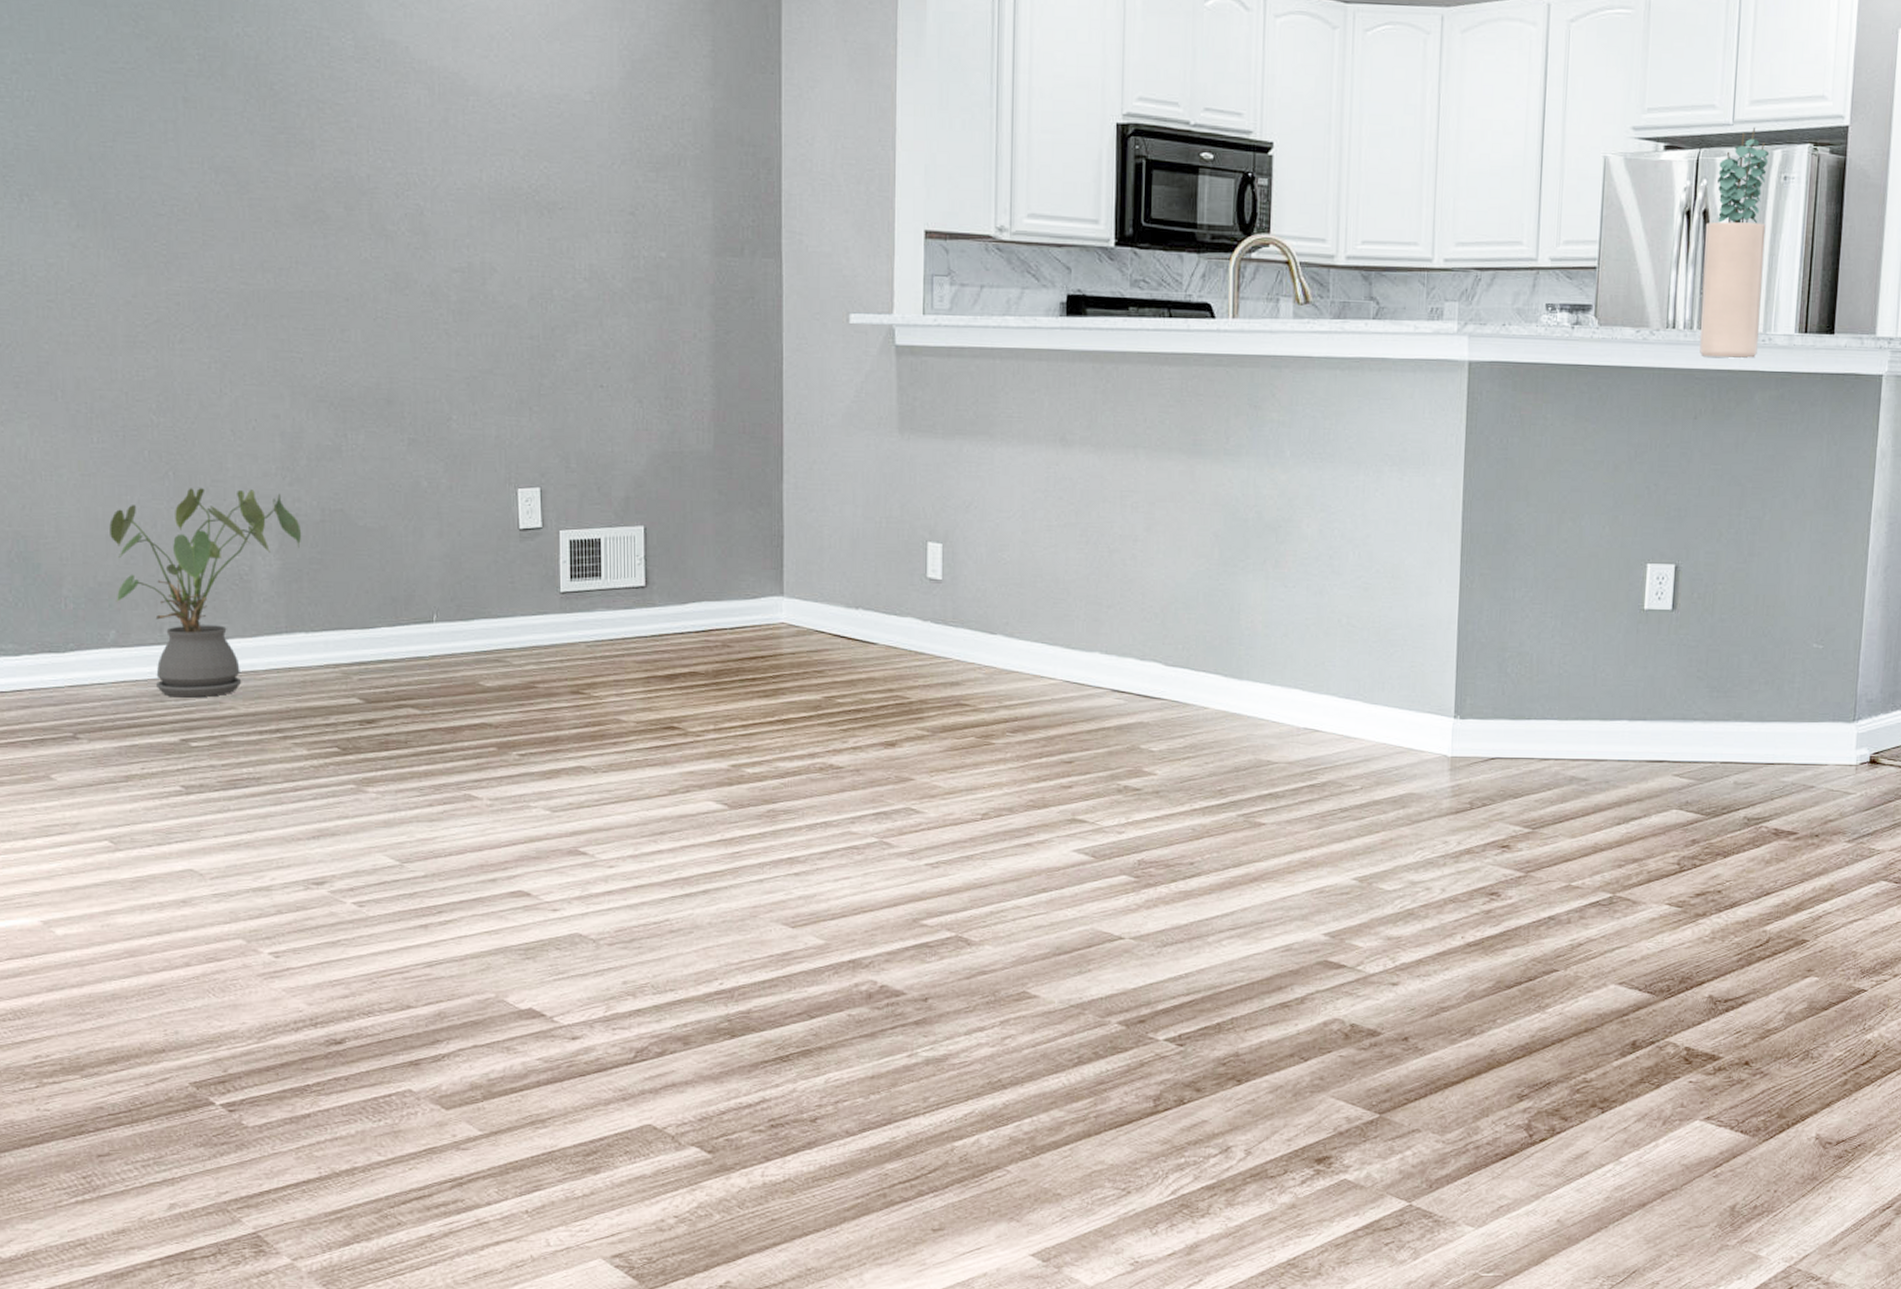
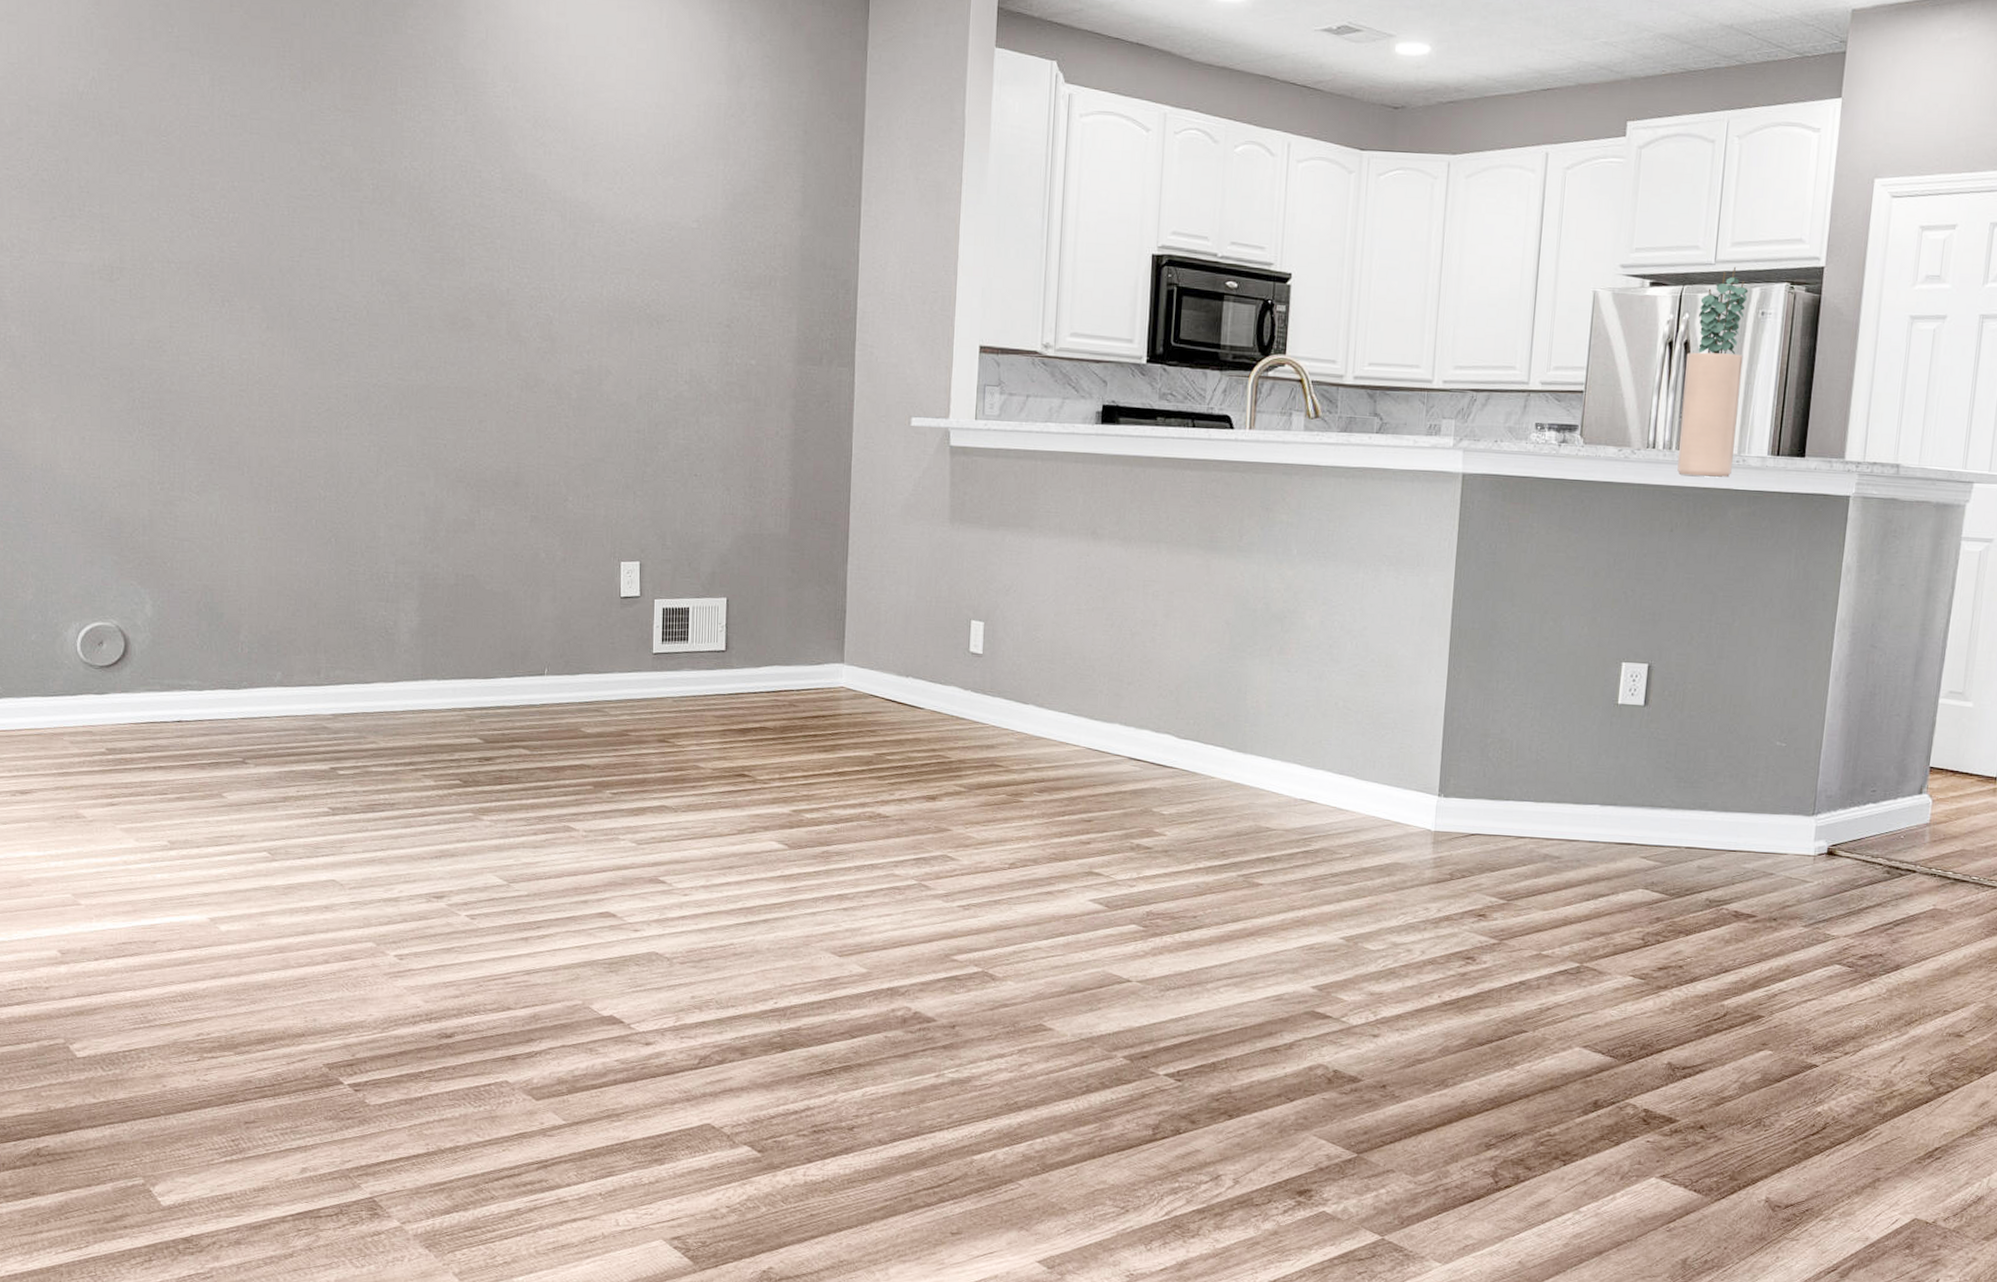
house plant: present [109,488,302,698] -> none [281,553,439,733]

